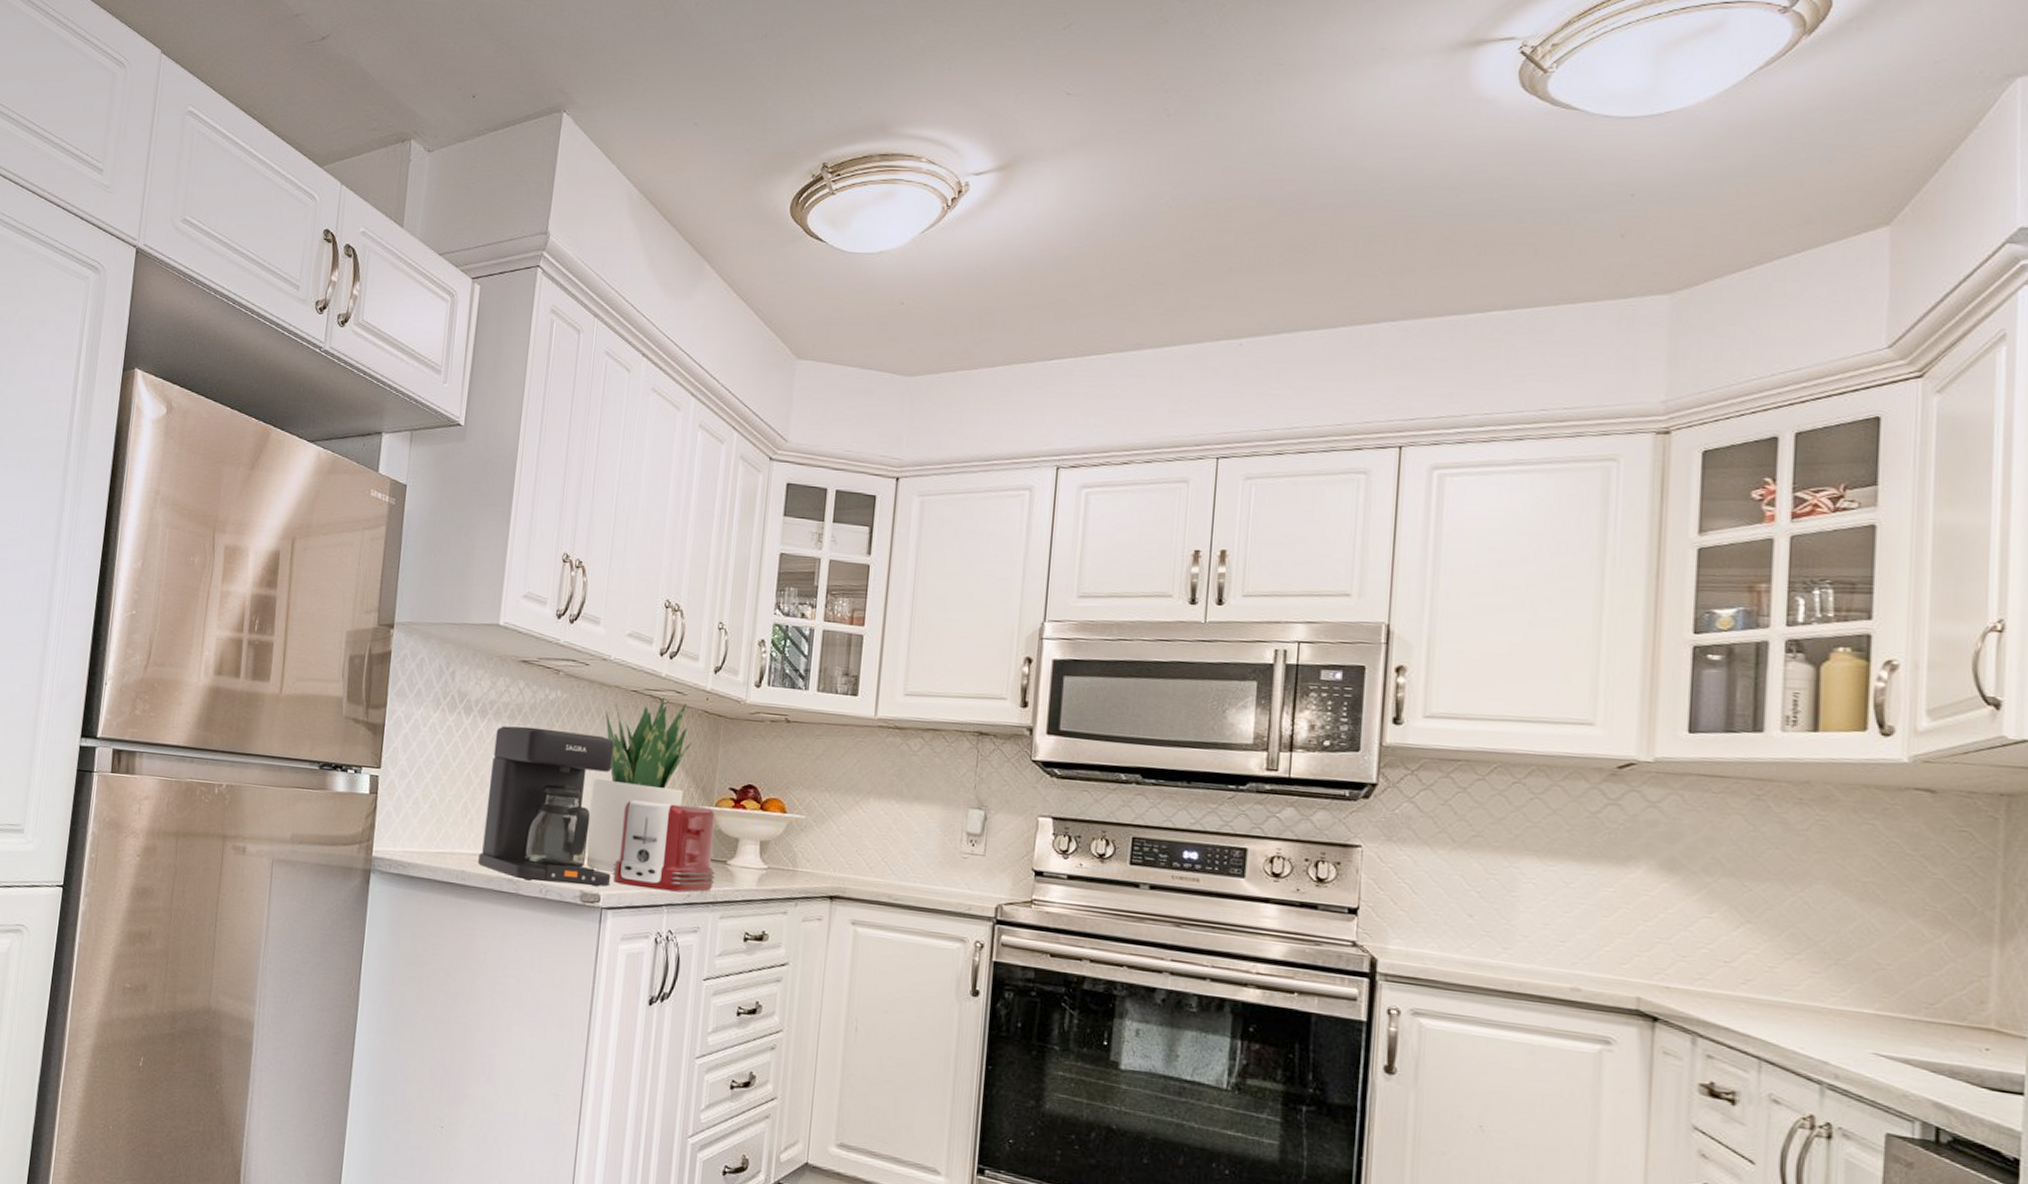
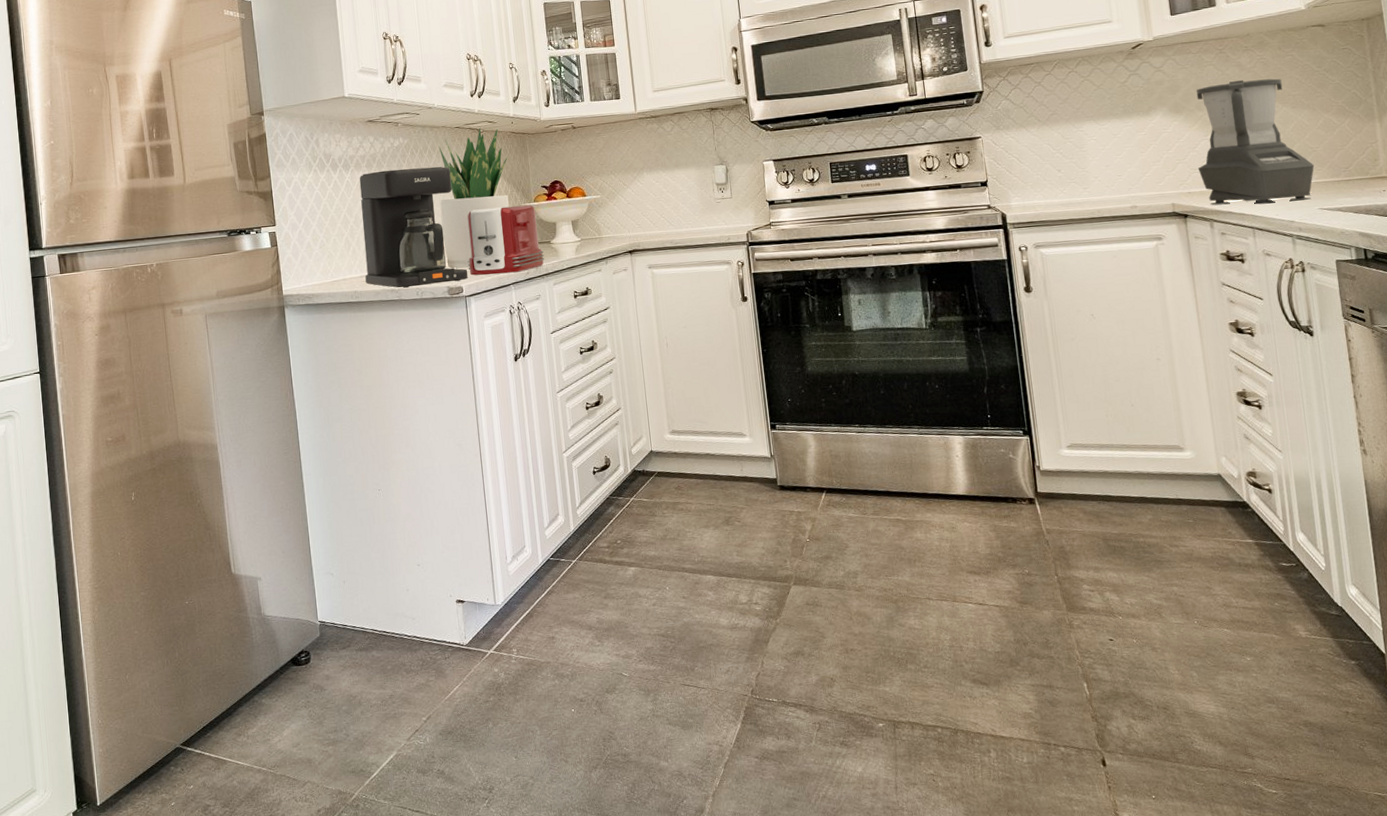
blender: none [1687,842,1879,1038] -> present [1196,78,1315,205]

